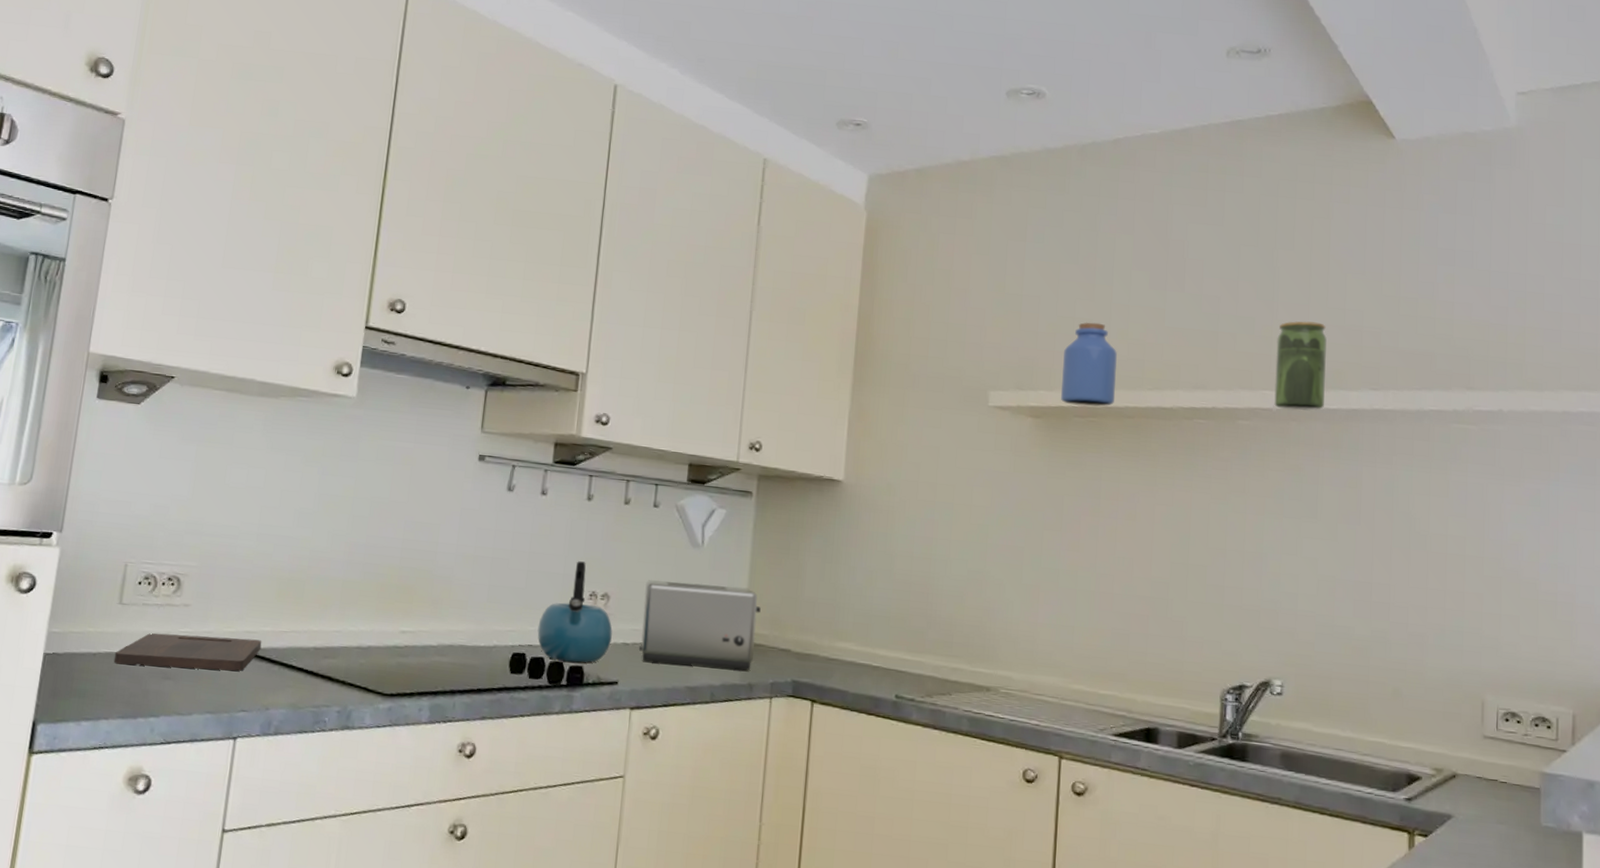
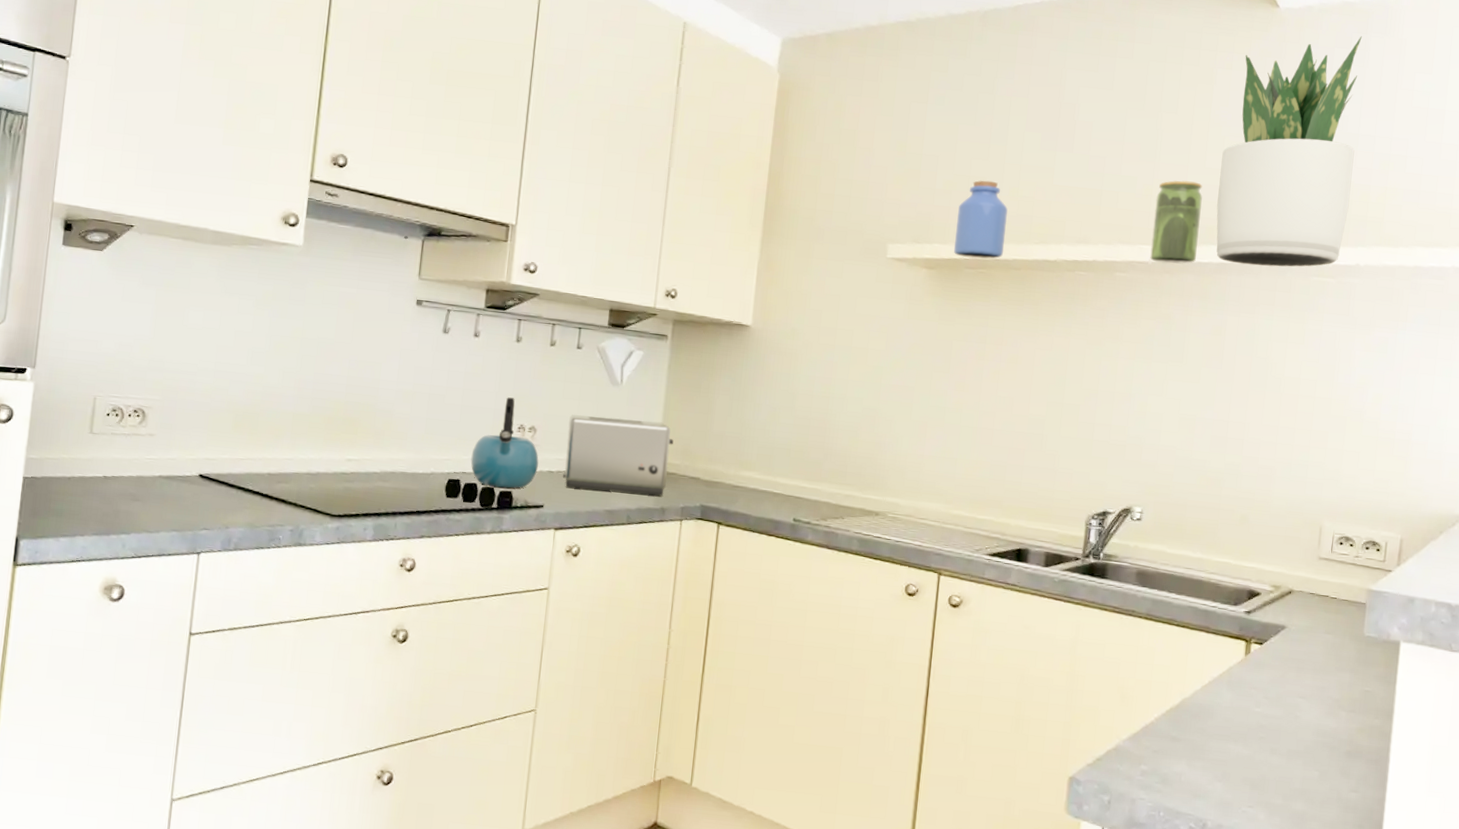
cutting board: present [113,633,262,671] -> none [86,459,221,494]
planter: none [1343,168,1487,413] -> present [1216,36,1362,267]

